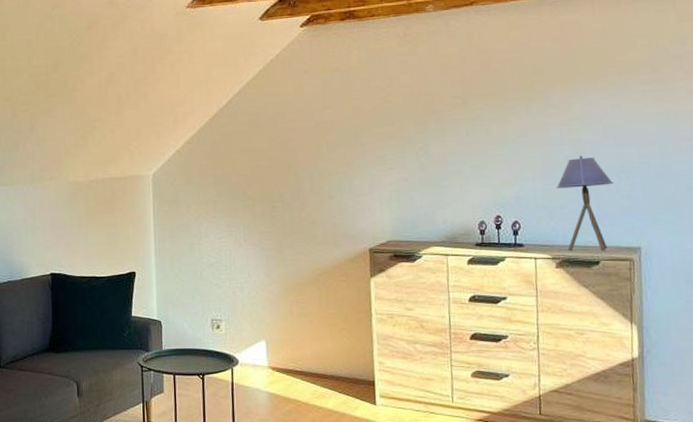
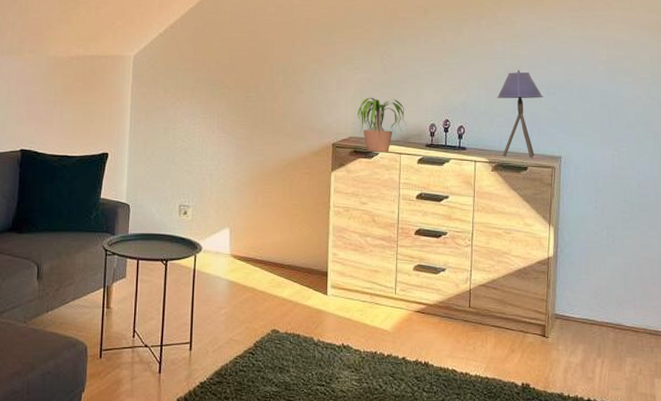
potted plant: none [389,197,453,256] -> present [352,97,407,153]

